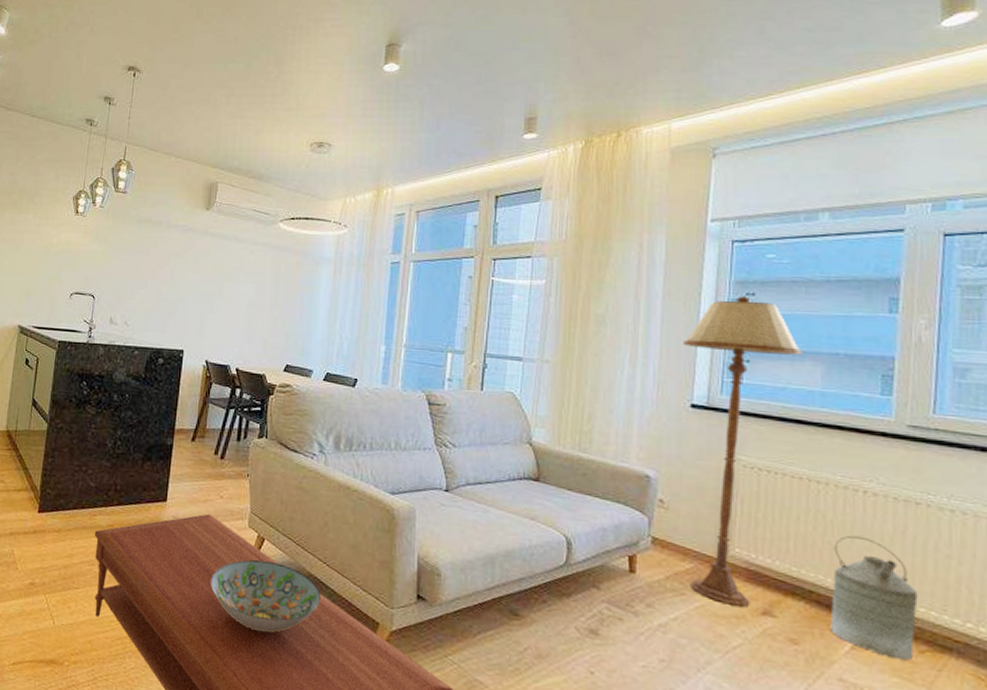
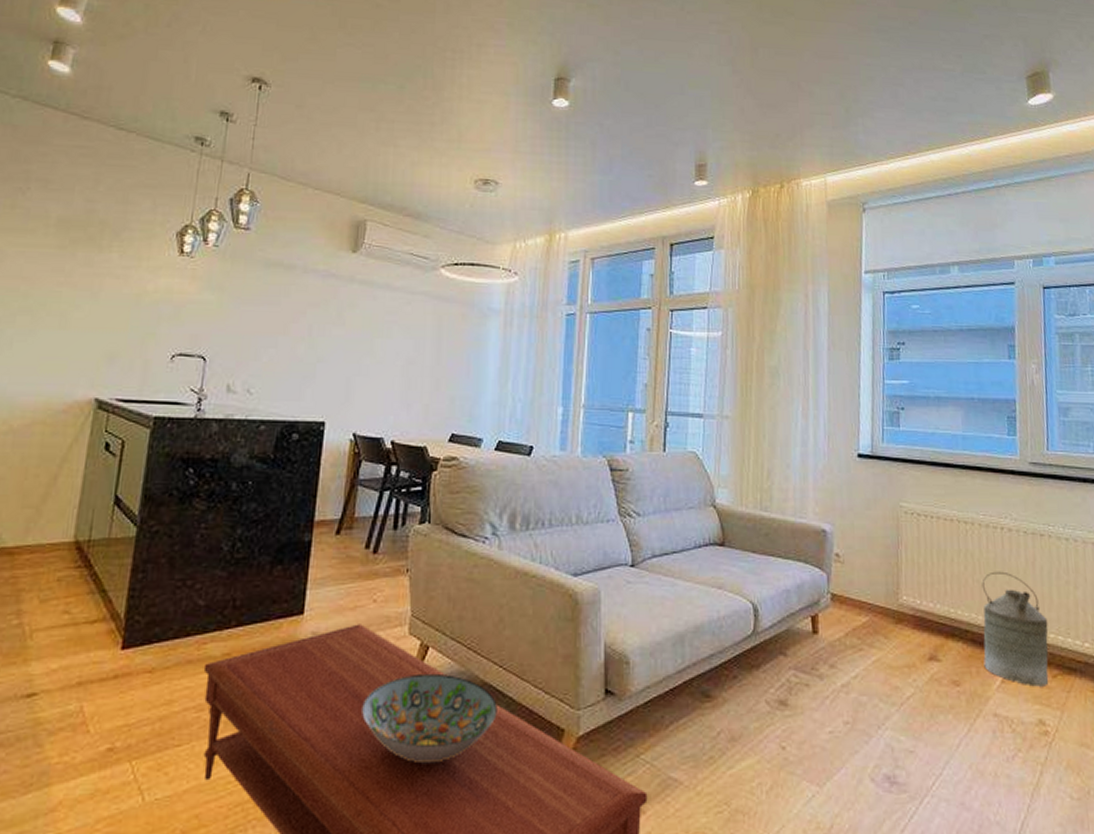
floor lamp: present [684,296,802,607] -> none [848,345,946,655]

